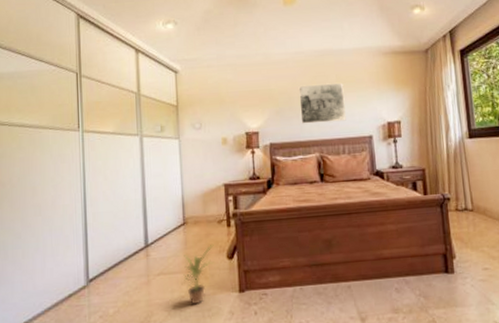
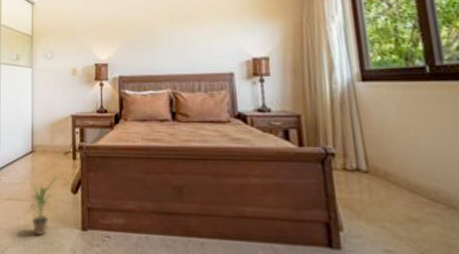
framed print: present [298,83,346,124] -> none [151,14,203,57]

